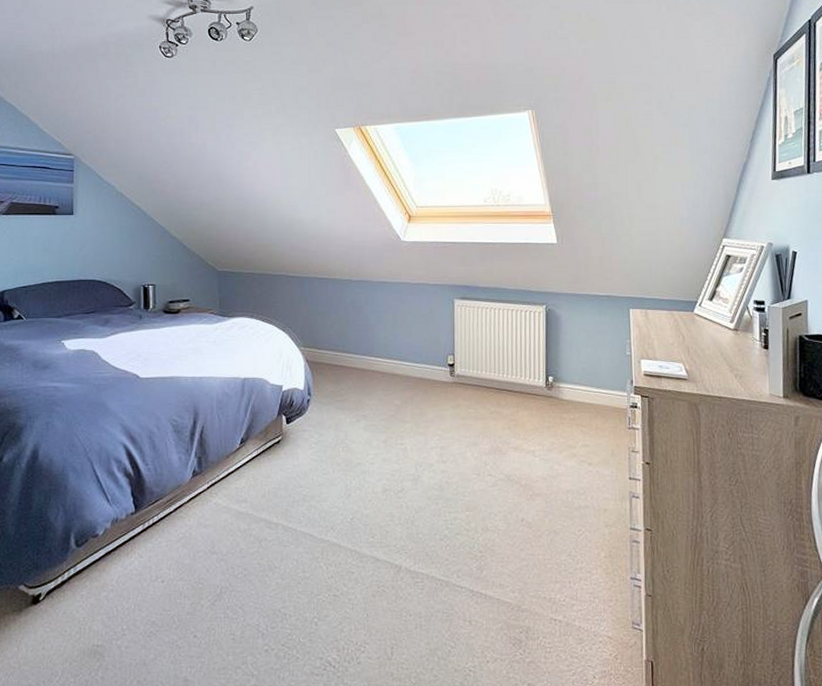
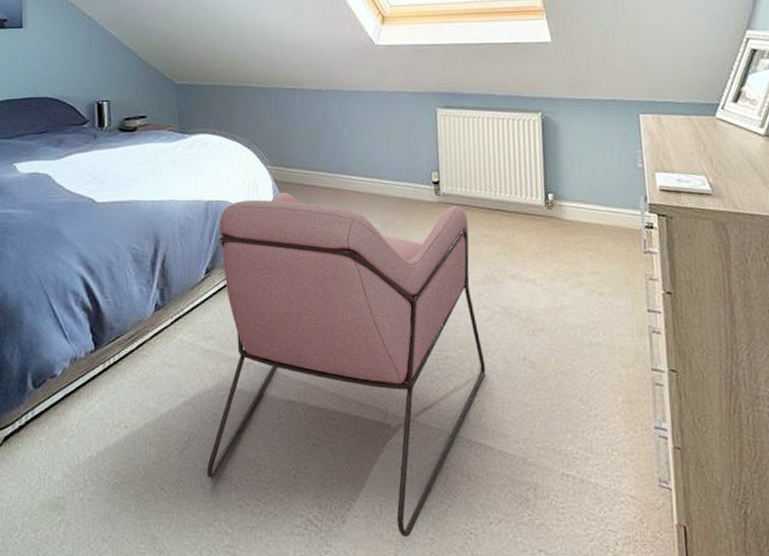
armchair: none [236,371,489,676] -> present [206,192,486,538]

